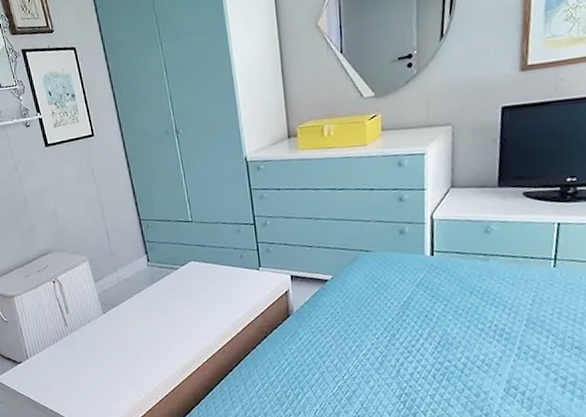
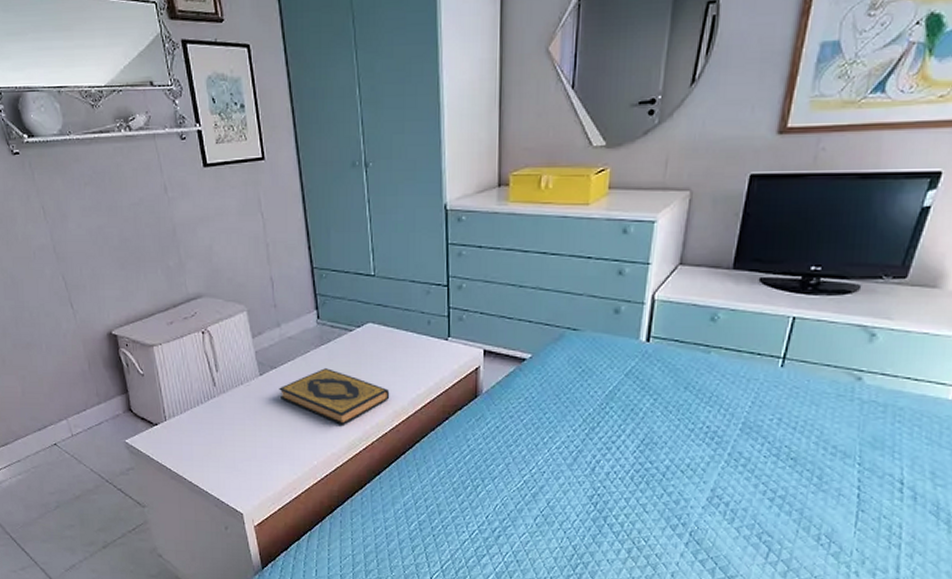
hardback book: none [120,303,215,351] -> present [279,368,390,425]

